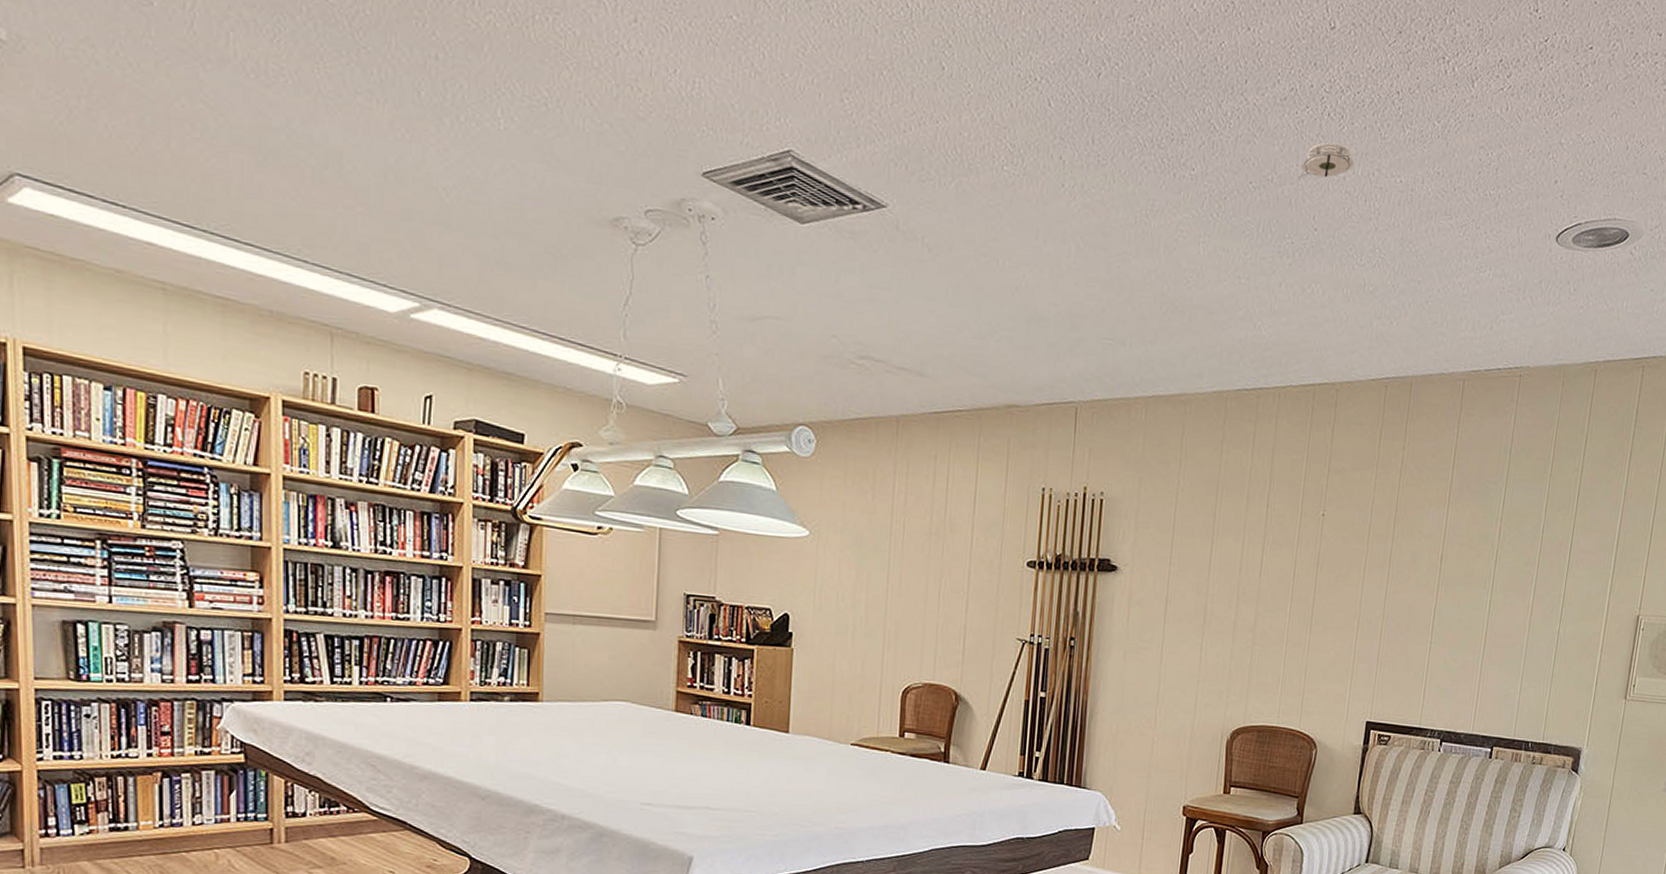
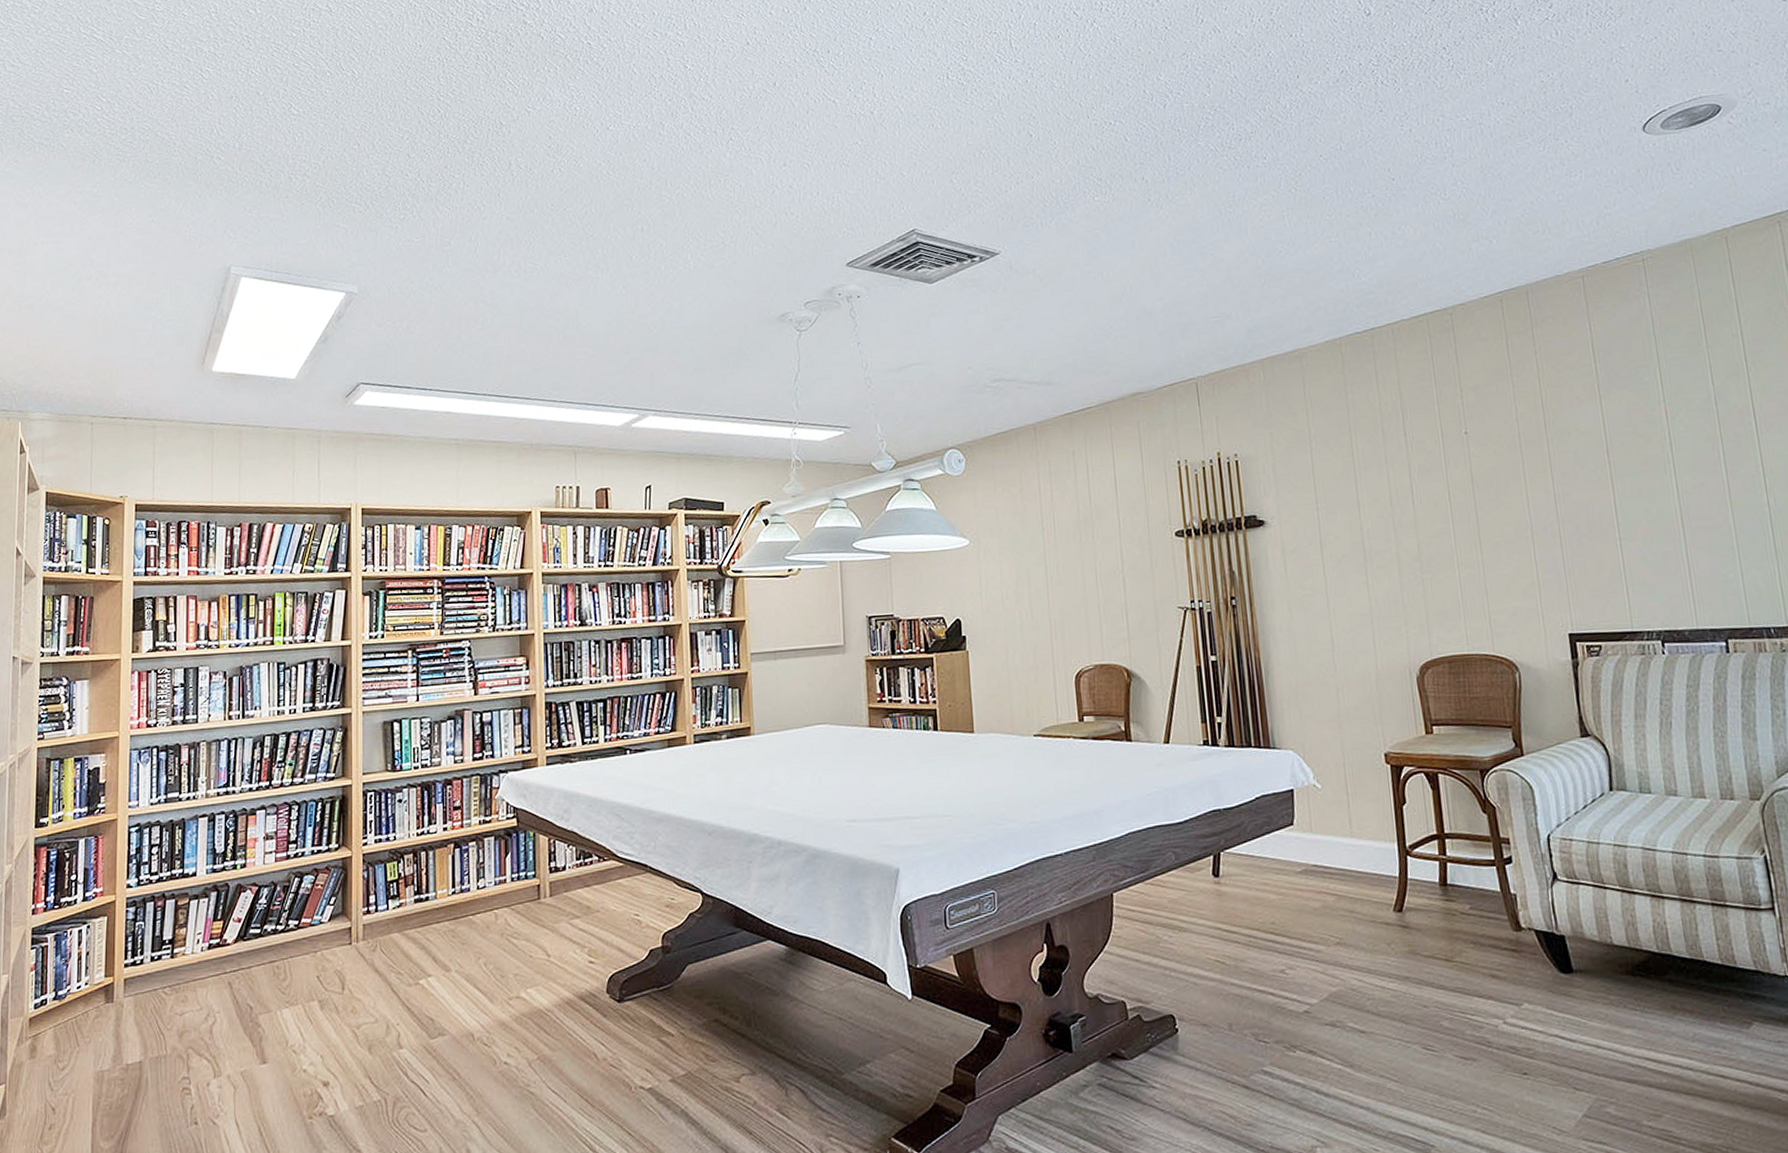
smoke detector: present [1297,142,1354,178] -> none [1365,103,1417,141]

